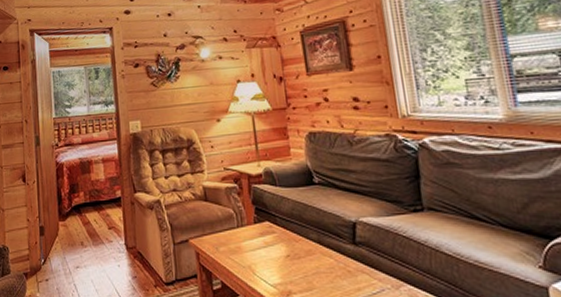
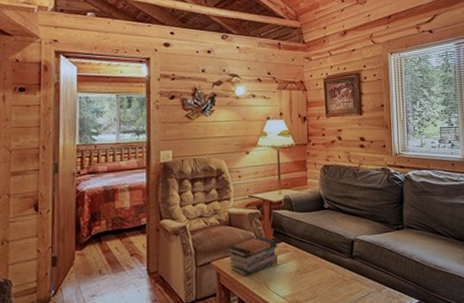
book stack: none [205,214,263,258] -> present [227,236,279,276]

